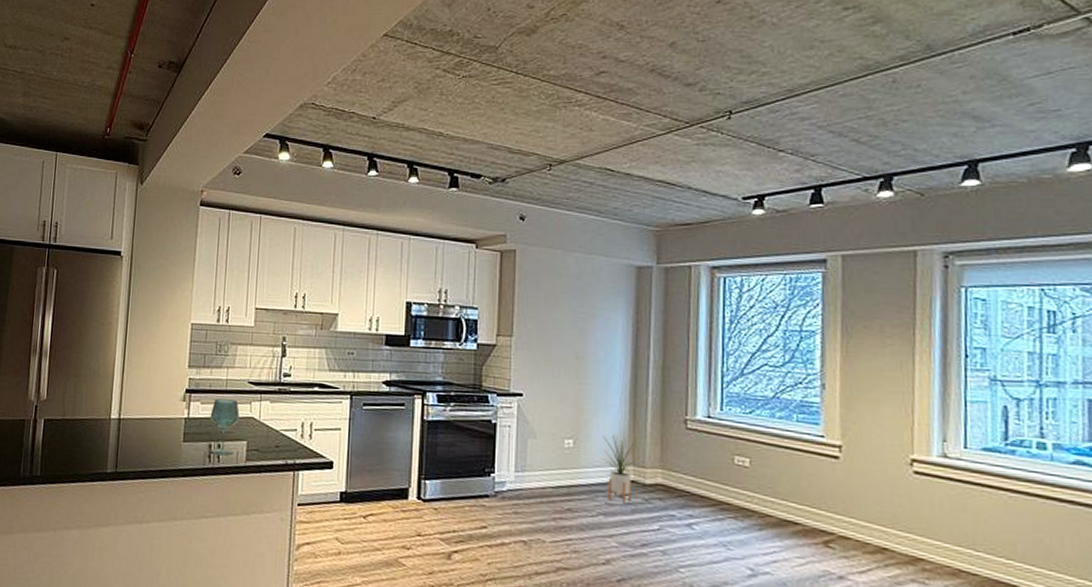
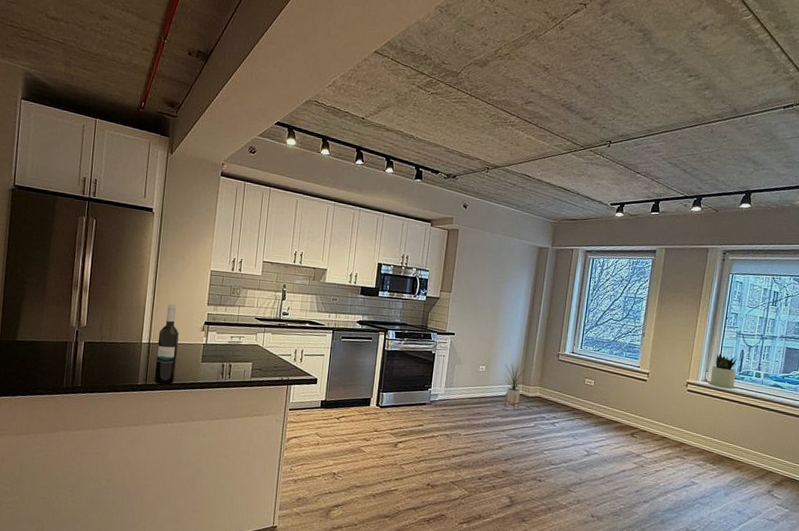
wine bottle: none [125,368,156,472] -> present [154,304,180,385]
wine glass: present [210,398,240,456] -> none [223,330,247,374]
planter: none [949,413,1004,471] -> present [708,354,738,390]

